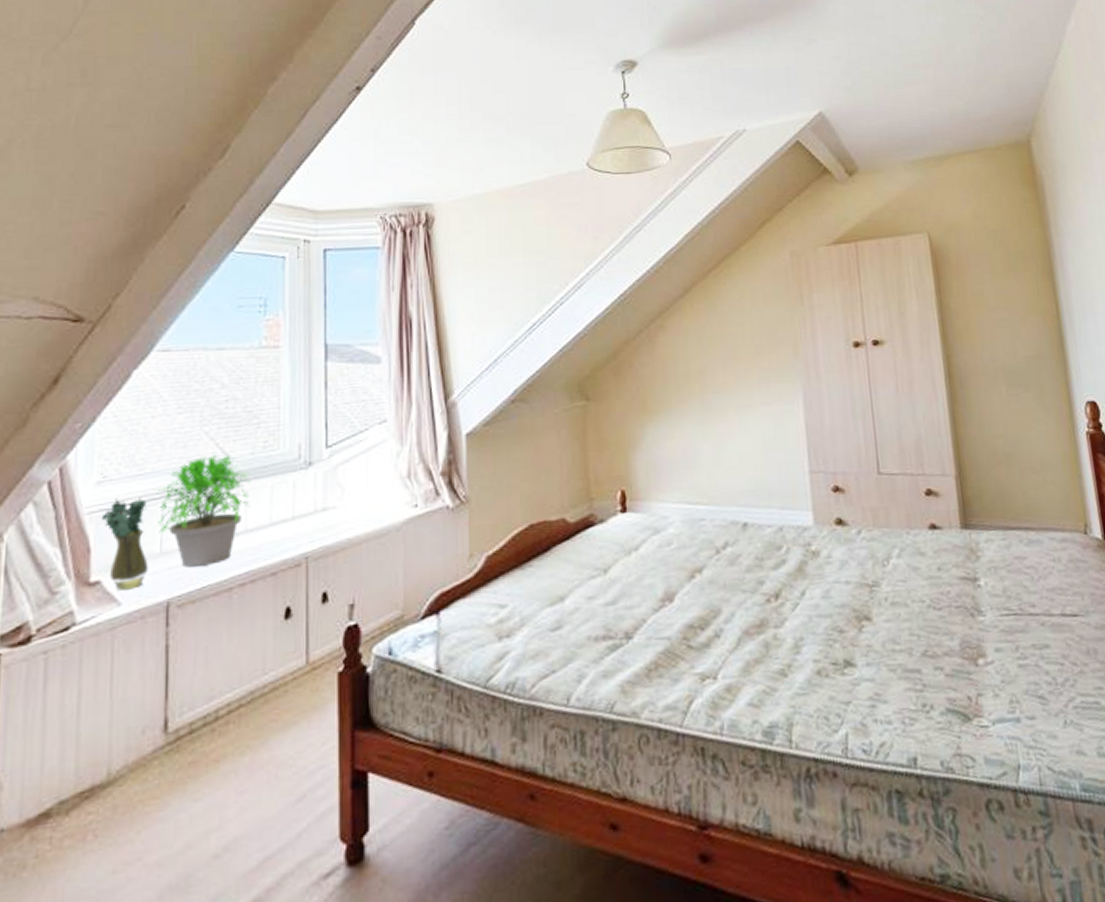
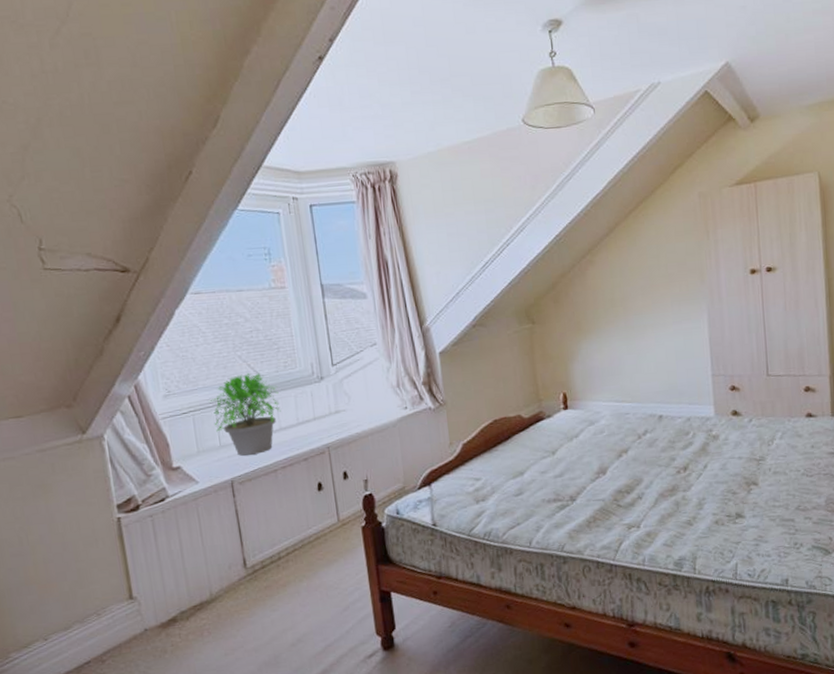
vase: present [102,497,149,591] -> none [173,406,214,473]

